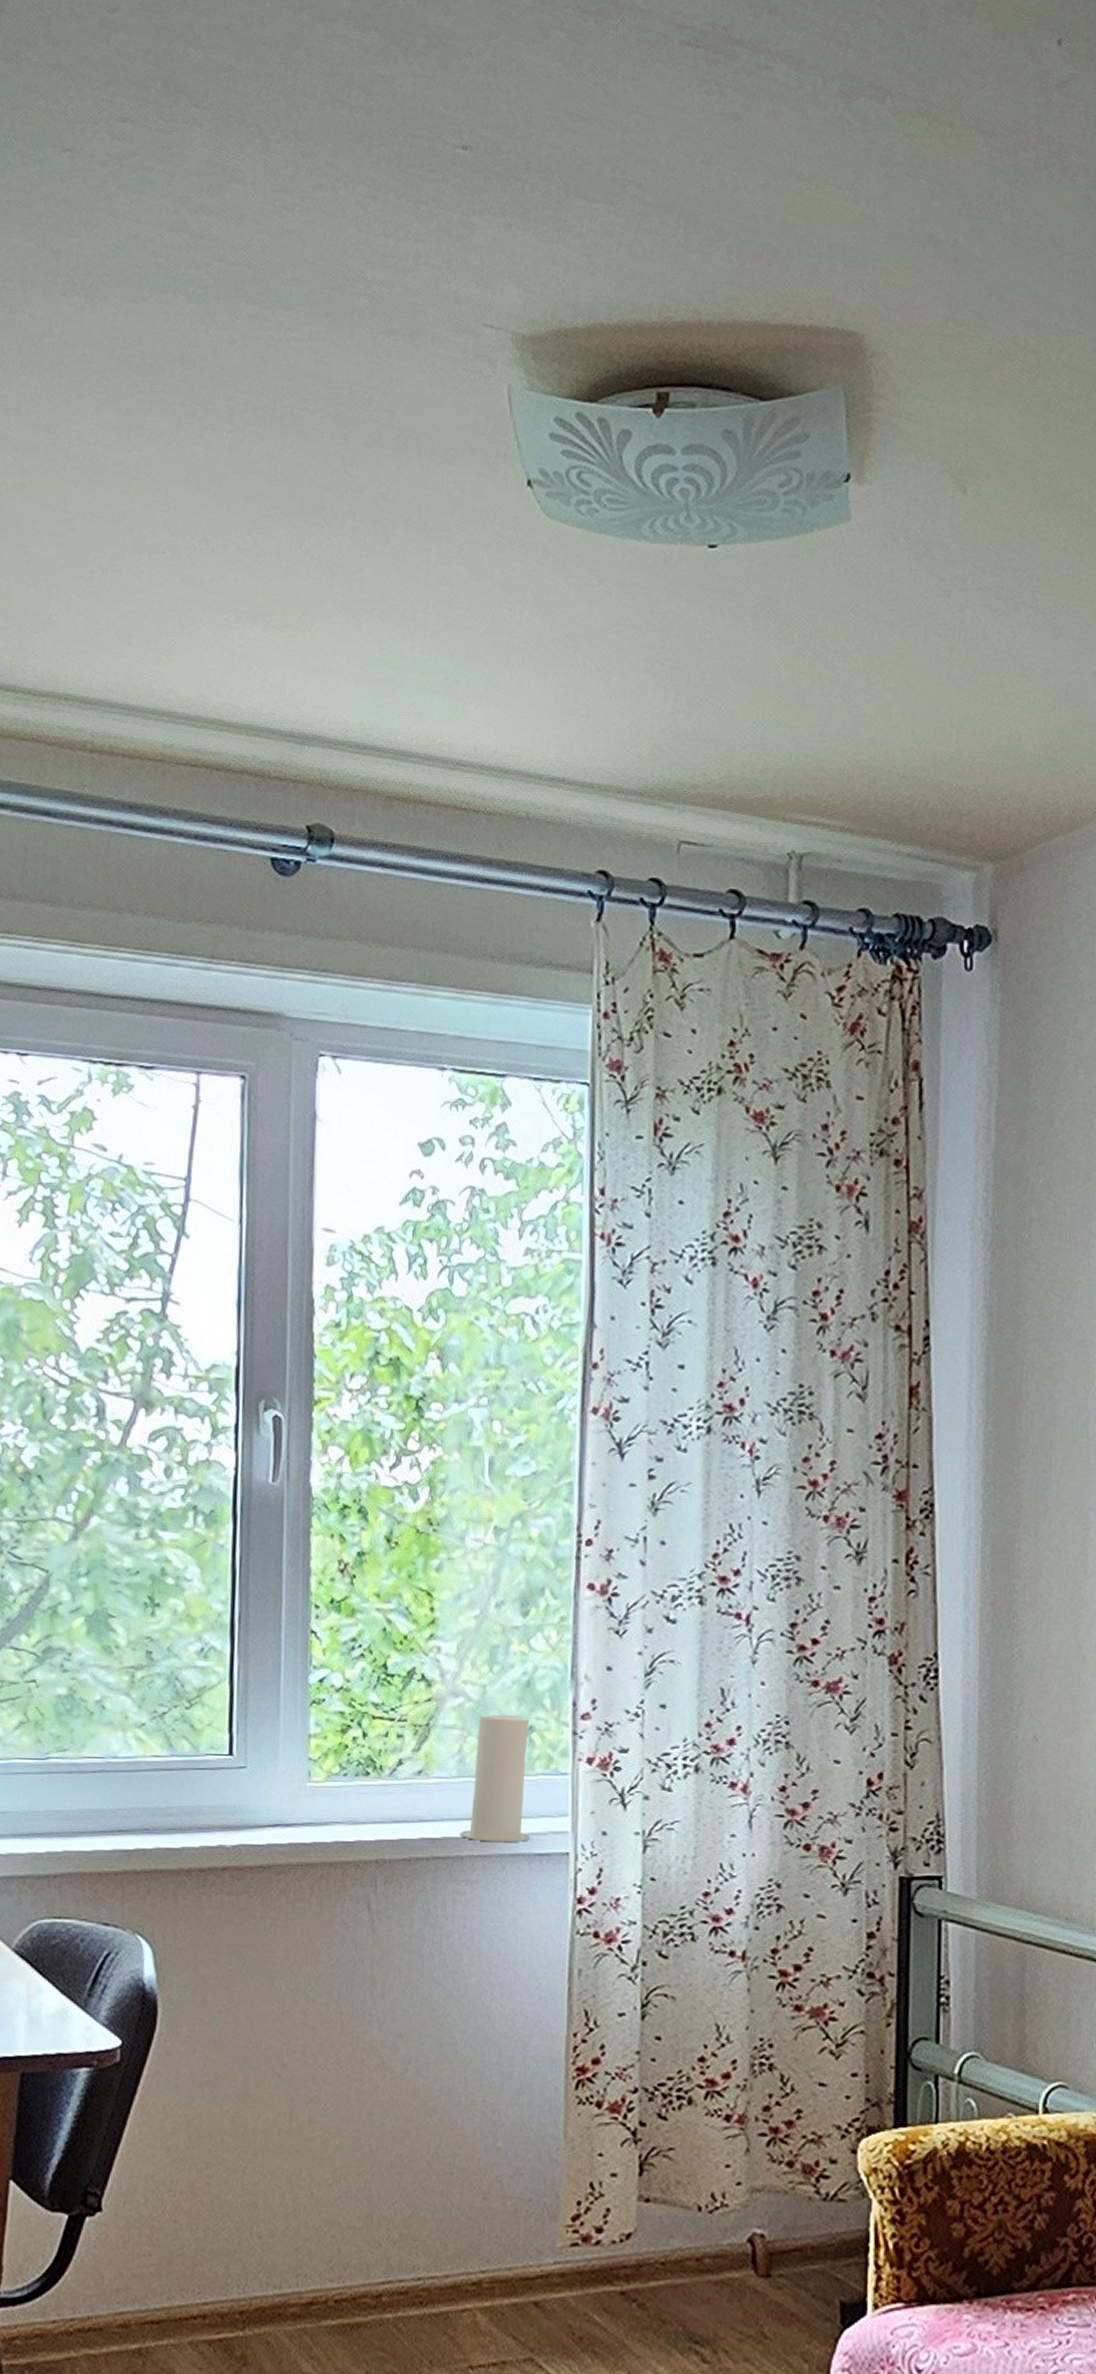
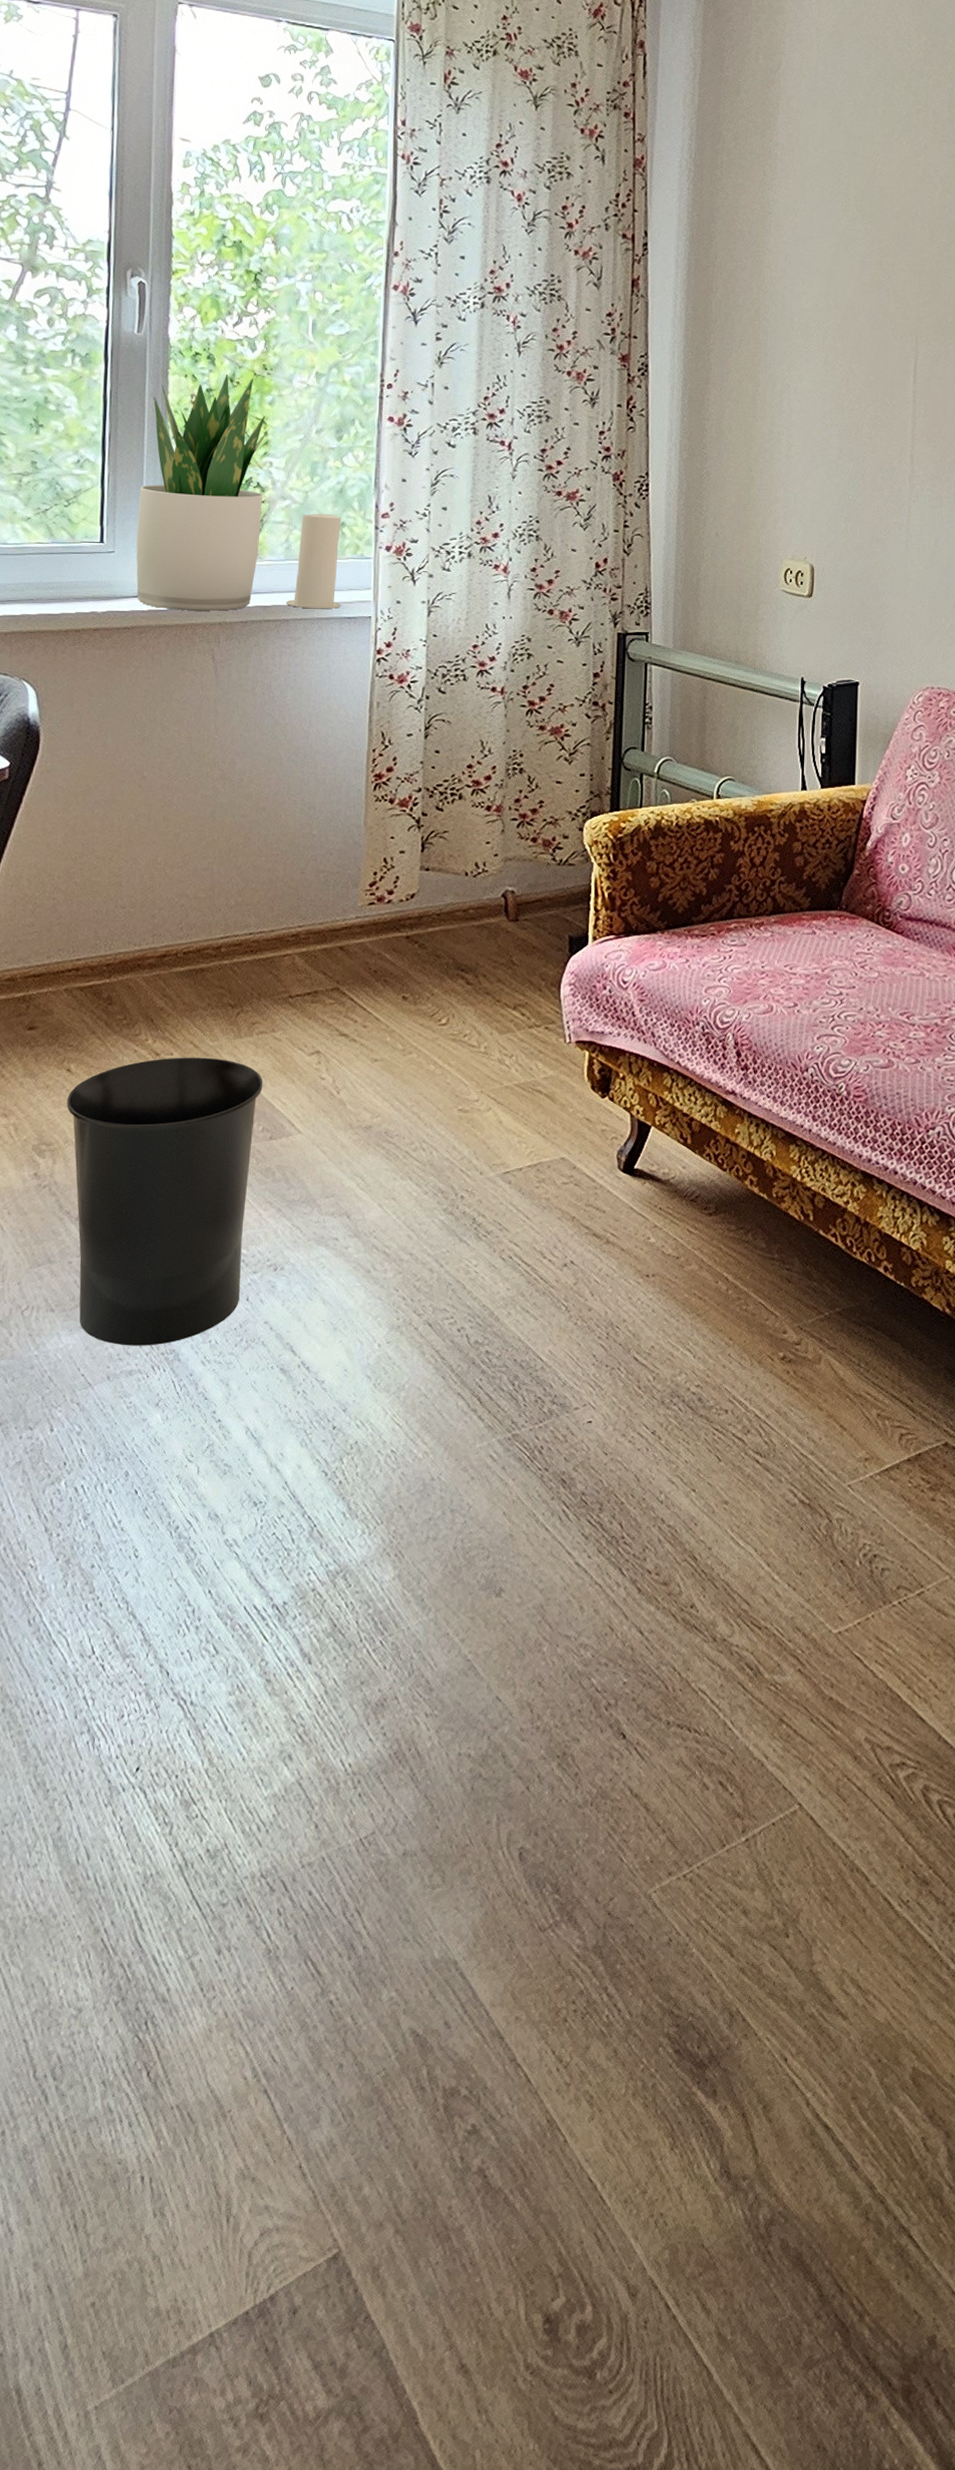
planter: none [272,1533,437,1845] -> present [136,374,270,611]

